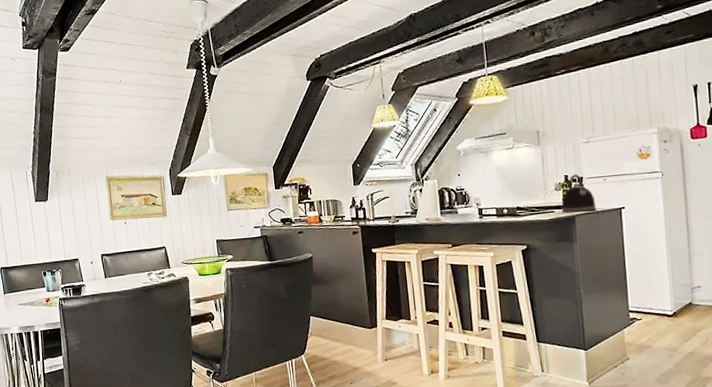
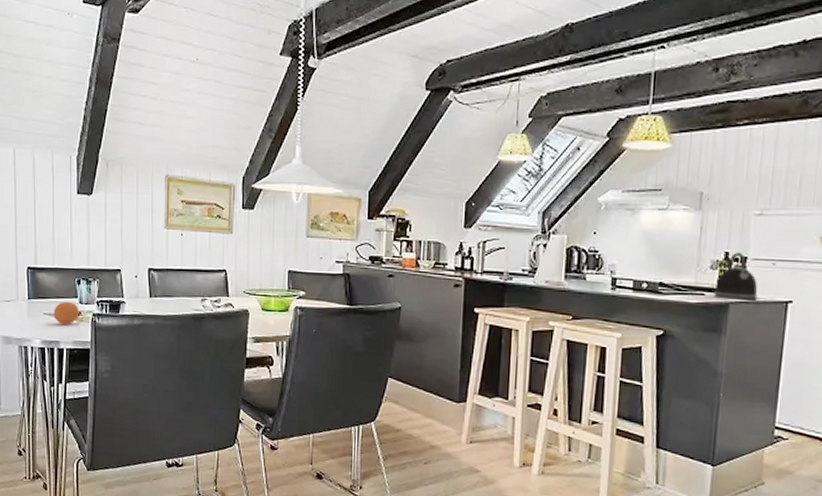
fruit: none [26,292,48,311] -> present [54,302,79,325]

